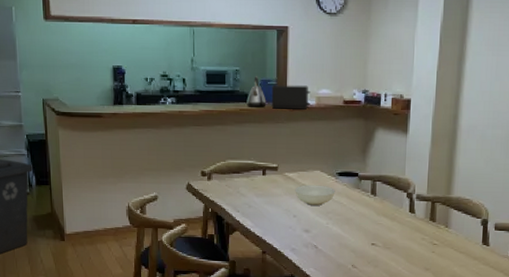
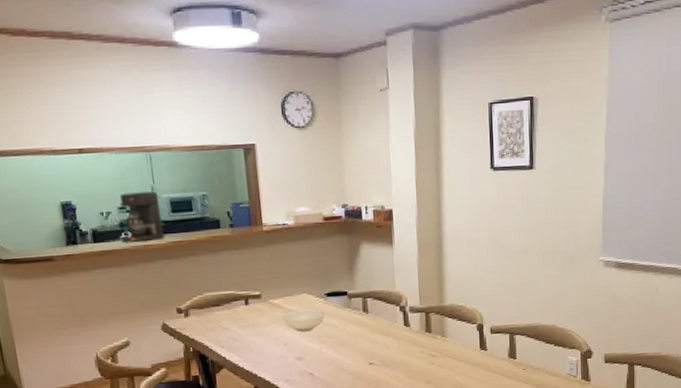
coffee maker: none [160,62,198,108] -> present [119,191,165,244]
kettle: present [246,76,267,109] -> none [218,199,241,235]
toaster: present [271,85,311,109] -> none [244,205,287,233]

